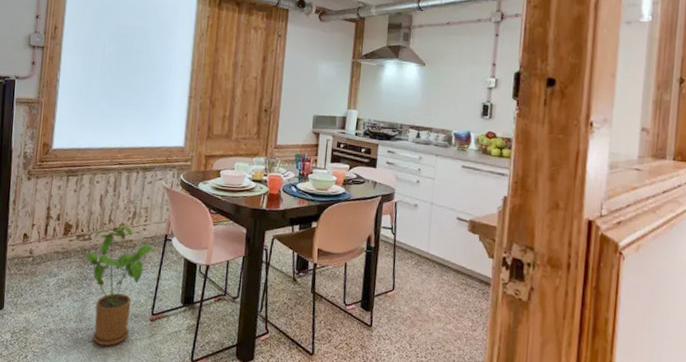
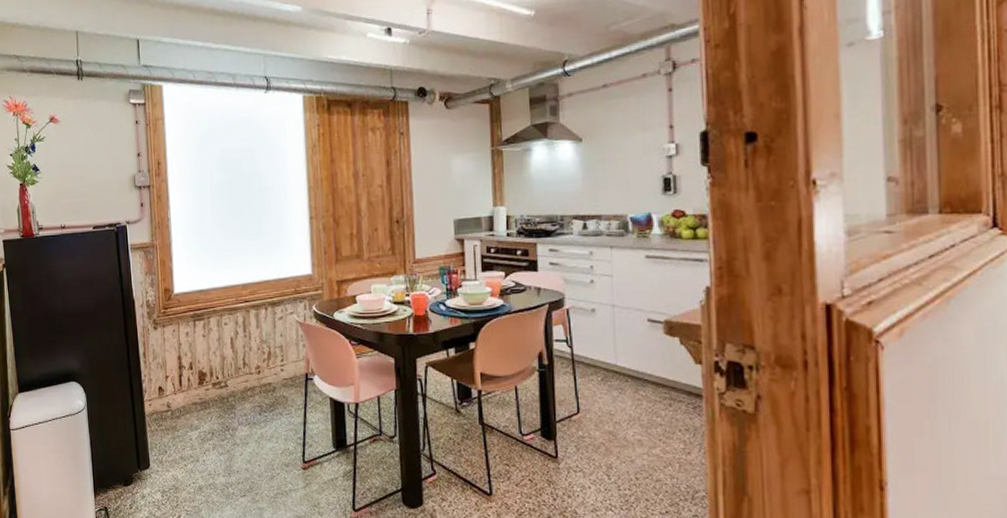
house plant: present [86,225,154,346] -> none [225,368,296,499]

